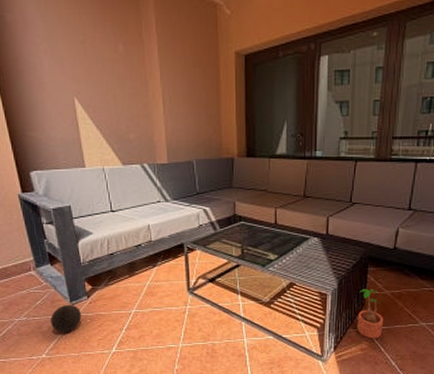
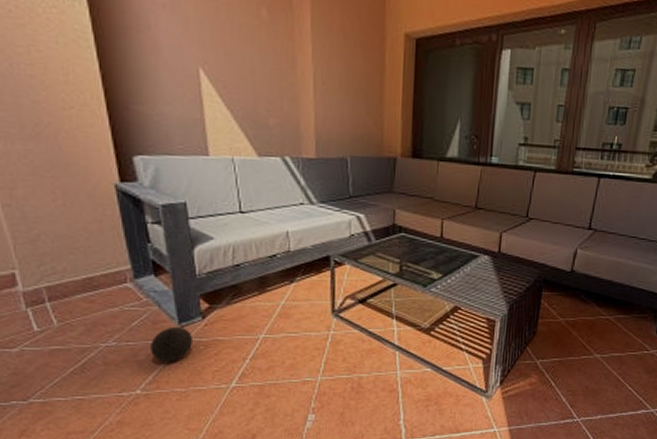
potted plant: present [357,288,383,339] -> none [526,315,556,372]

